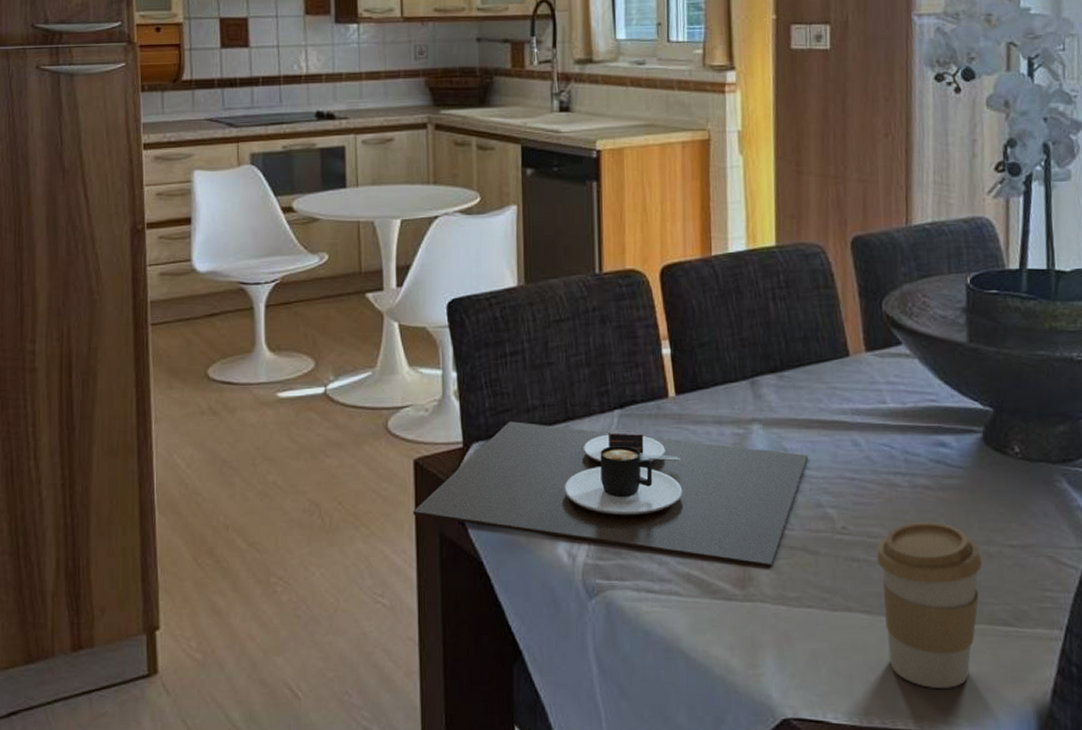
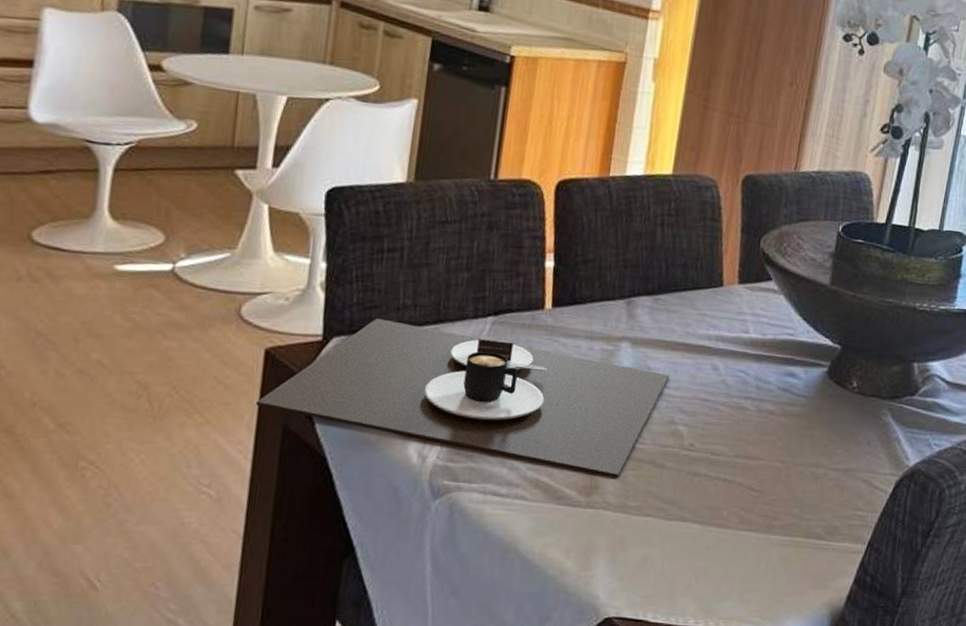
coffee cup: present [876,522,983,688] -> none [711,443,809,593]

